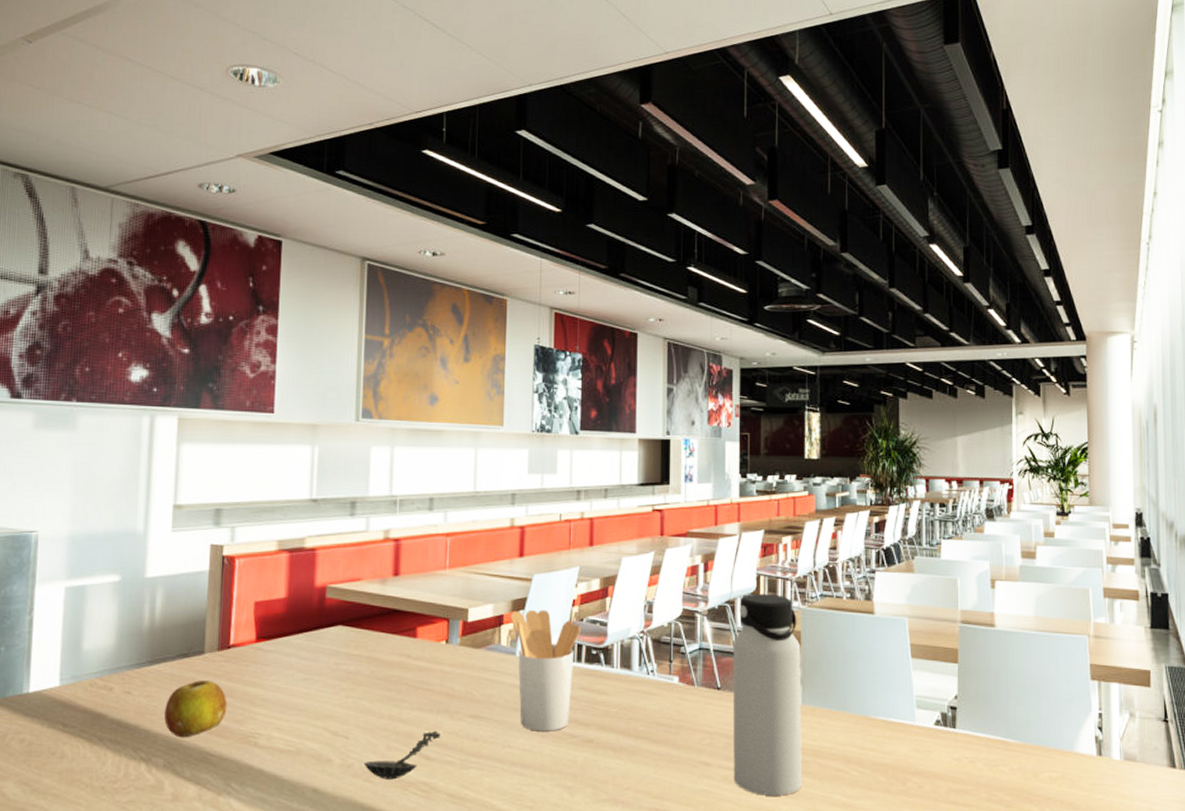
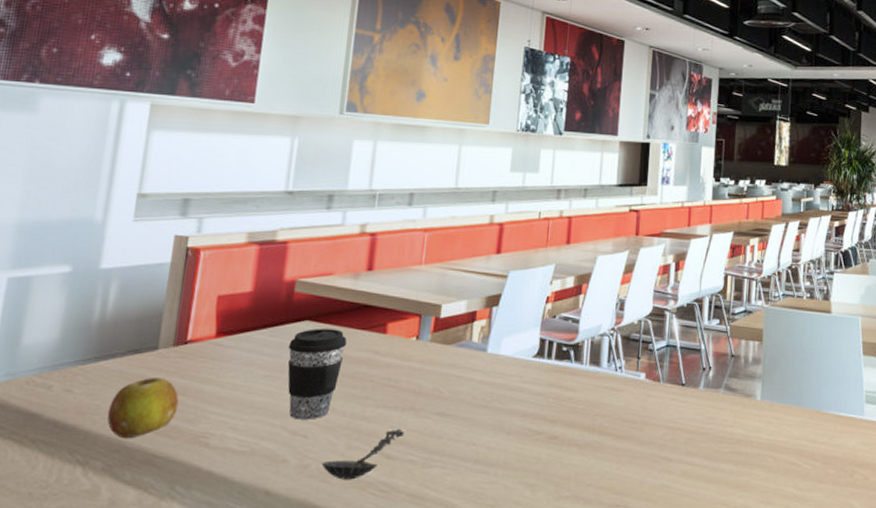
coffee cup: none [324,633,380,721] -> present [287,329,347,420]
utensil holder: present [510,609,580,732] -> none [483,306,553,429]
water bottle: present [733,594,802,796] -> none [692,293,762,490]

